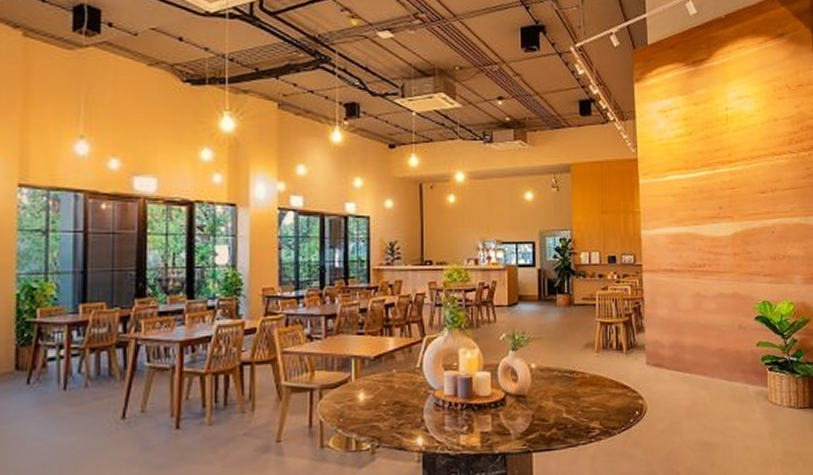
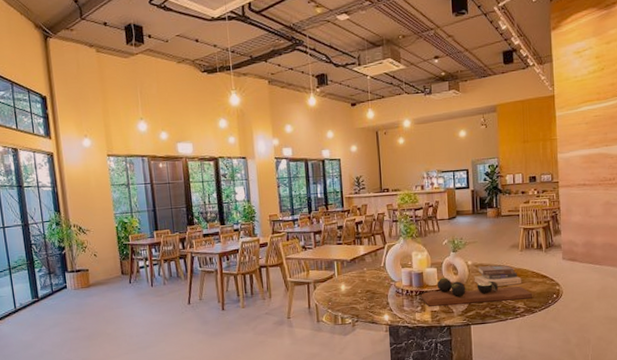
decorative tray: none [469,385,610,426] -> present [422,277,532,307]
books: none [538,369,598,399] -> present [474,264,522,286]

